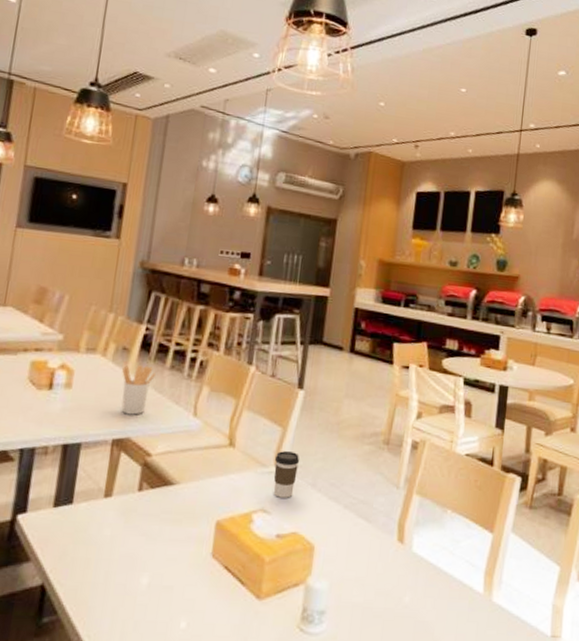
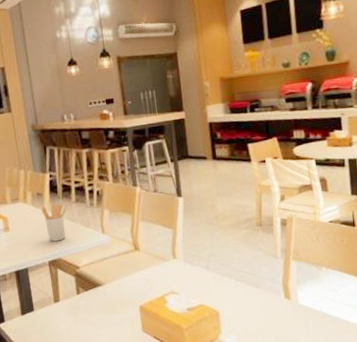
coffee cup: present [273,451,300,498] -> none [172,246,193,282]

